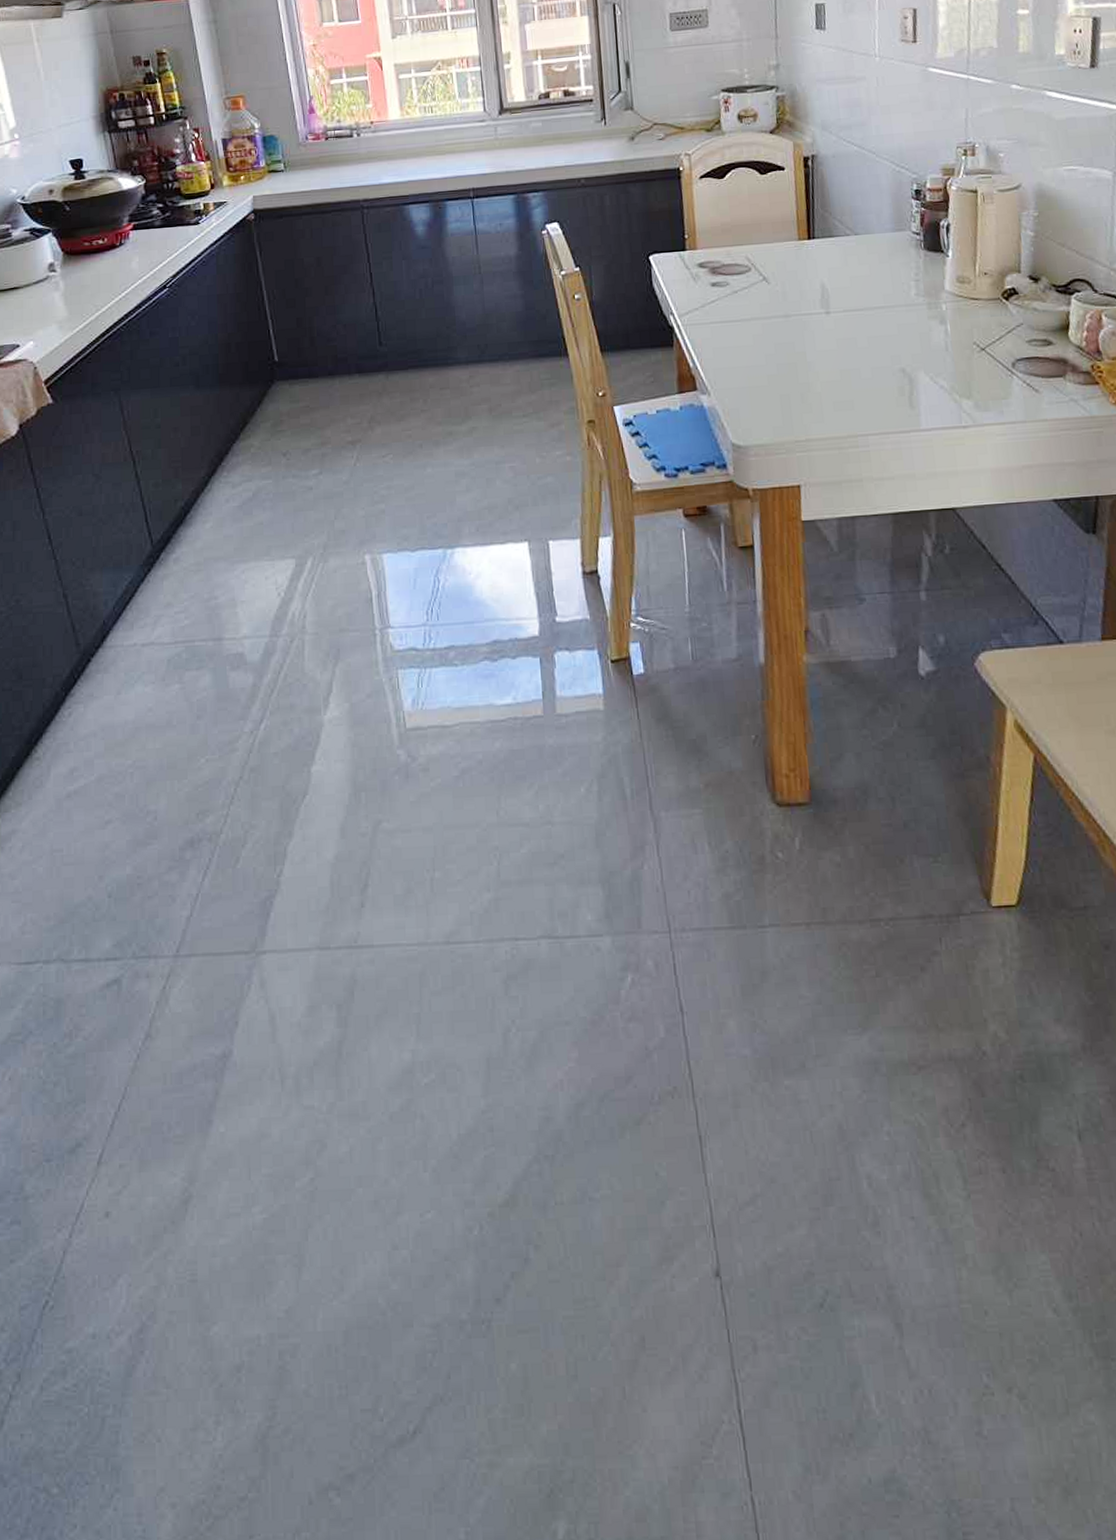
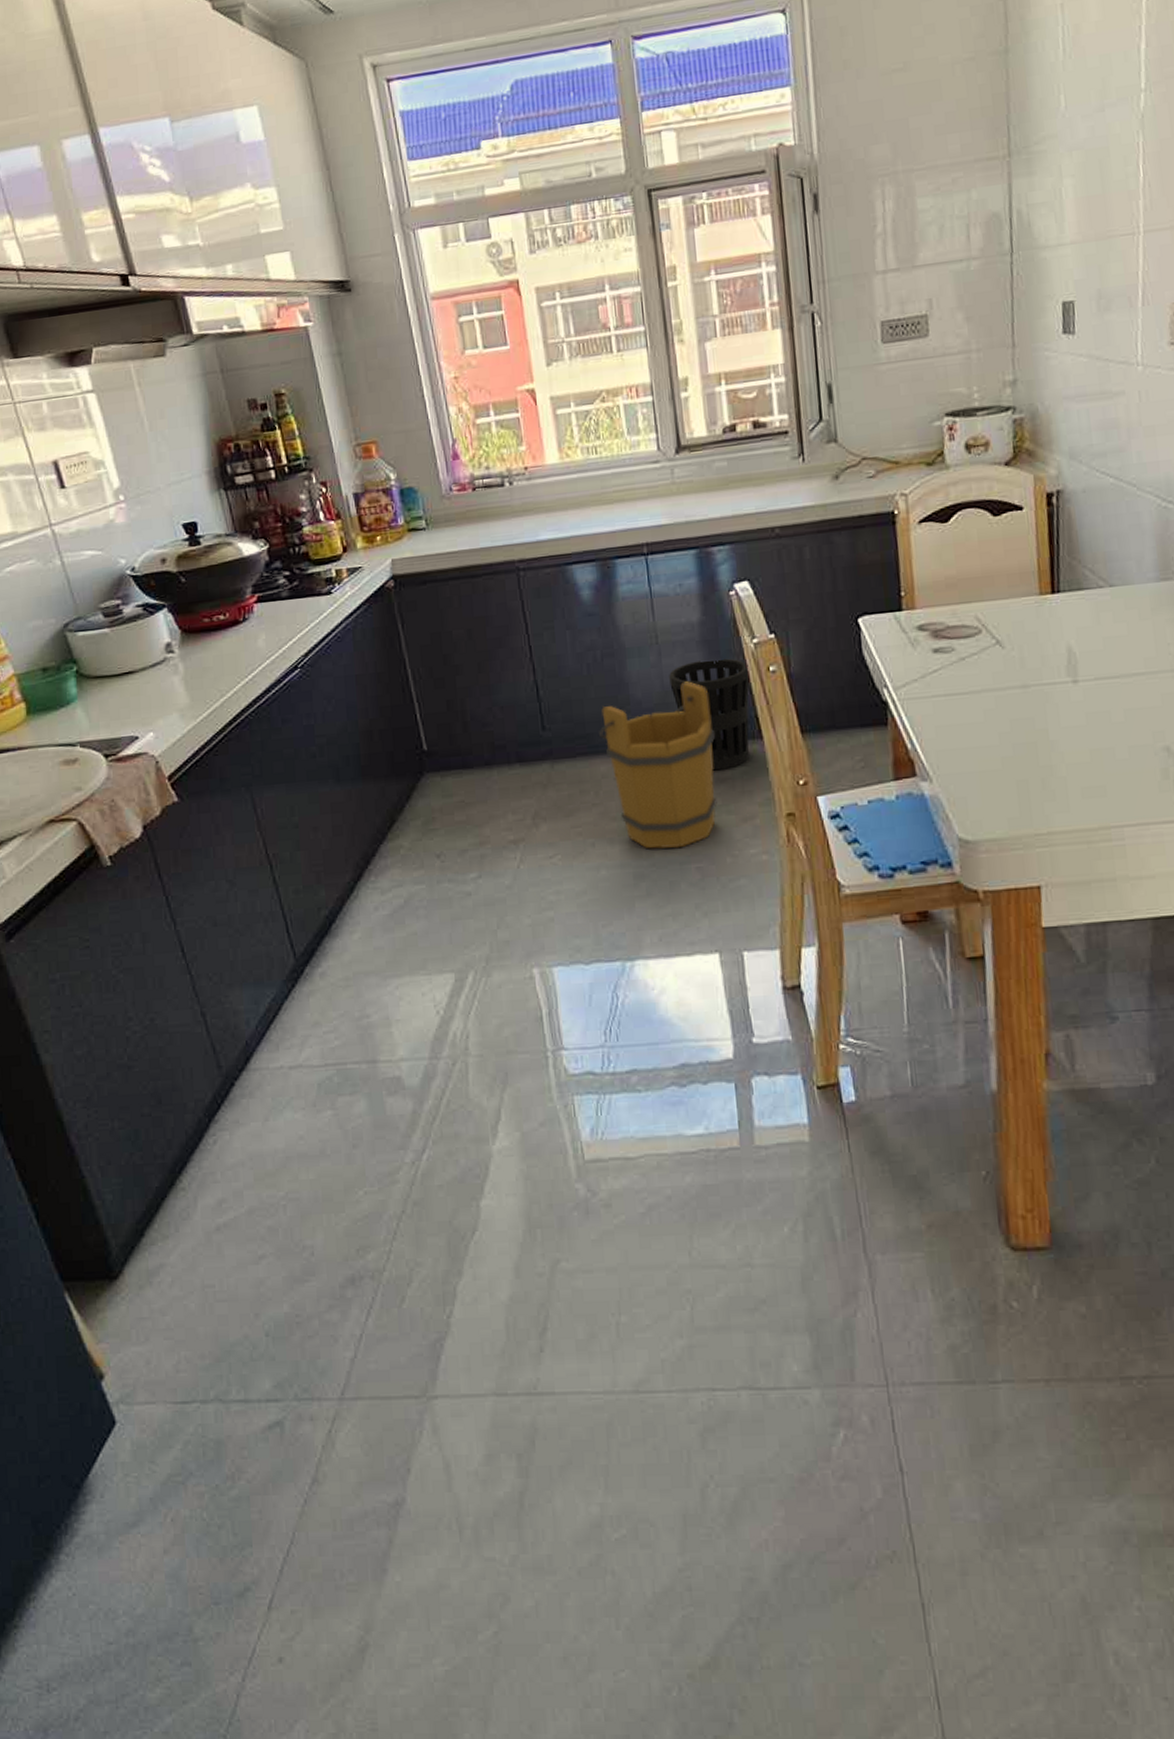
bucket: none [428,306,529,450] -> present [599,681,717,849]
wastebasket: none [489,287,558,383] -> present [669,658,750,771]

